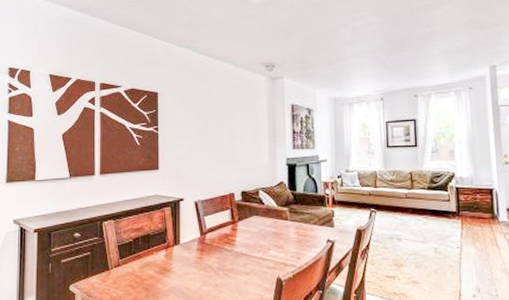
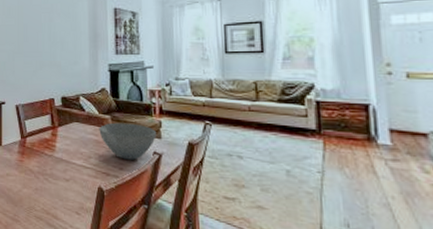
bowl: none [277,214,329,249] -> present [99,122,156,160]

